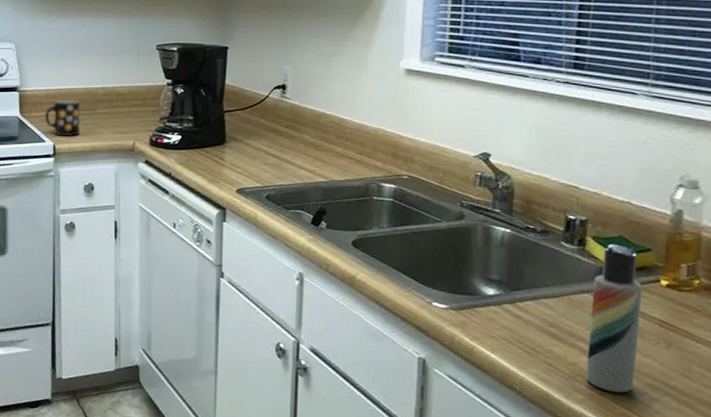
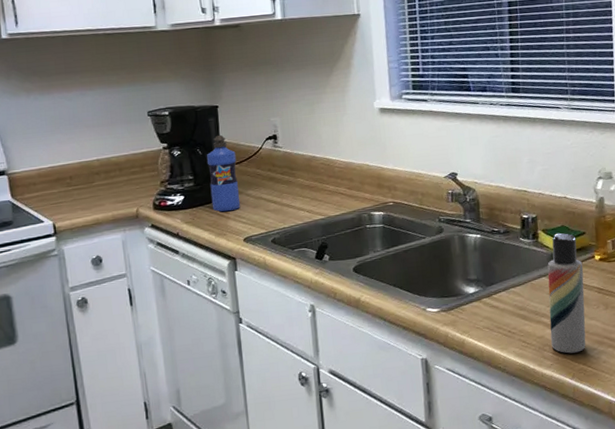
mug: present [44,99,81,136] -> none [39,176,80,214]
water bottle: none [208,77,240,159] -> present [207,135,241,212]

